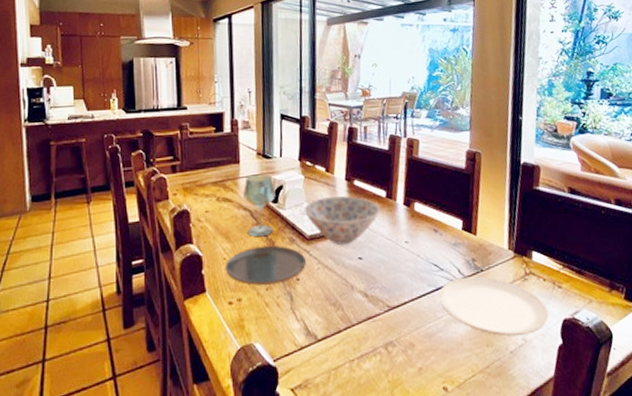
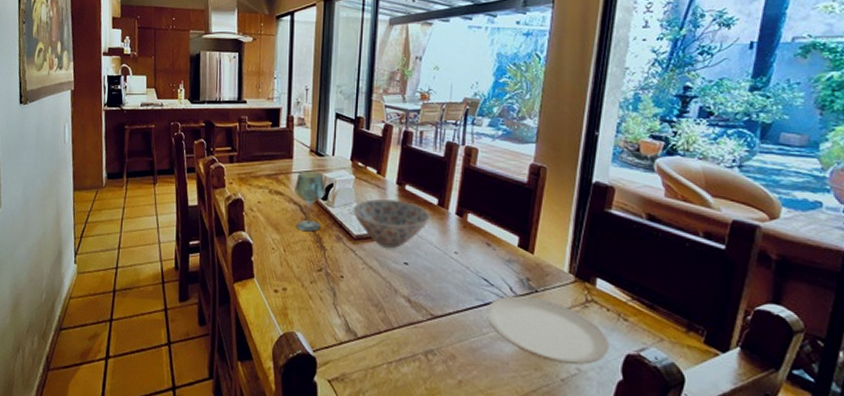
plate: present [225,245,307,285] -> none [273,240,352,278]

